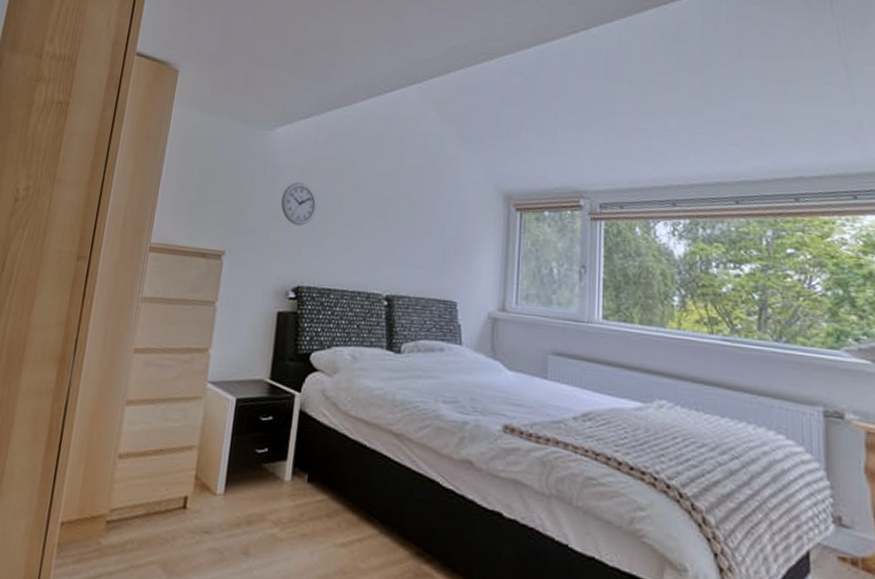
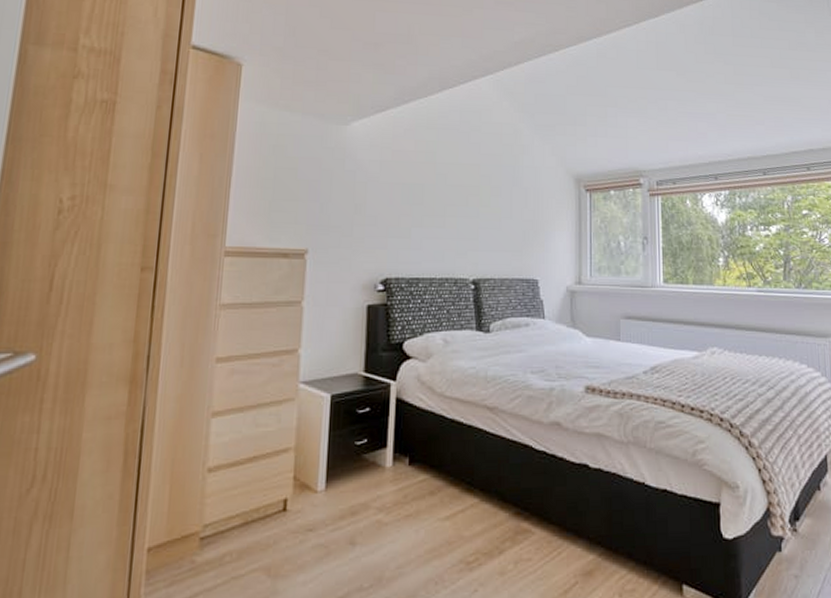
wall clock: present [280,183,317,226] -> none [362,176,400,218]

